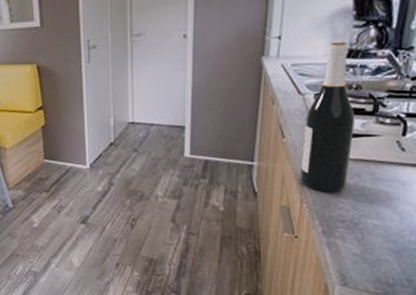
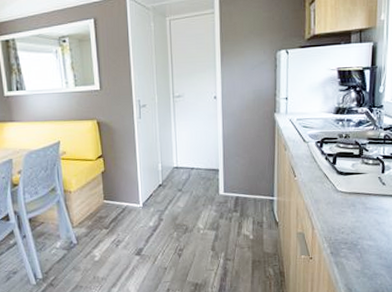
wine bottle: present [300,41,355,192] -> none [310,101,347,220]

